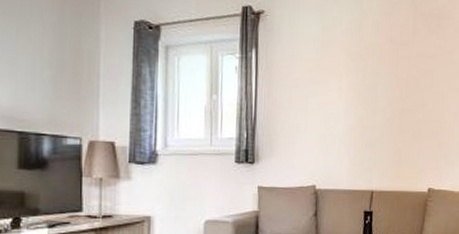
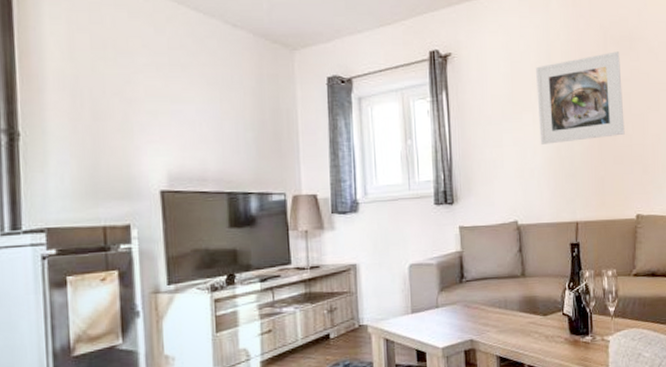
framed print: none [344,27,428,113] -> present [536,51,625,145]

